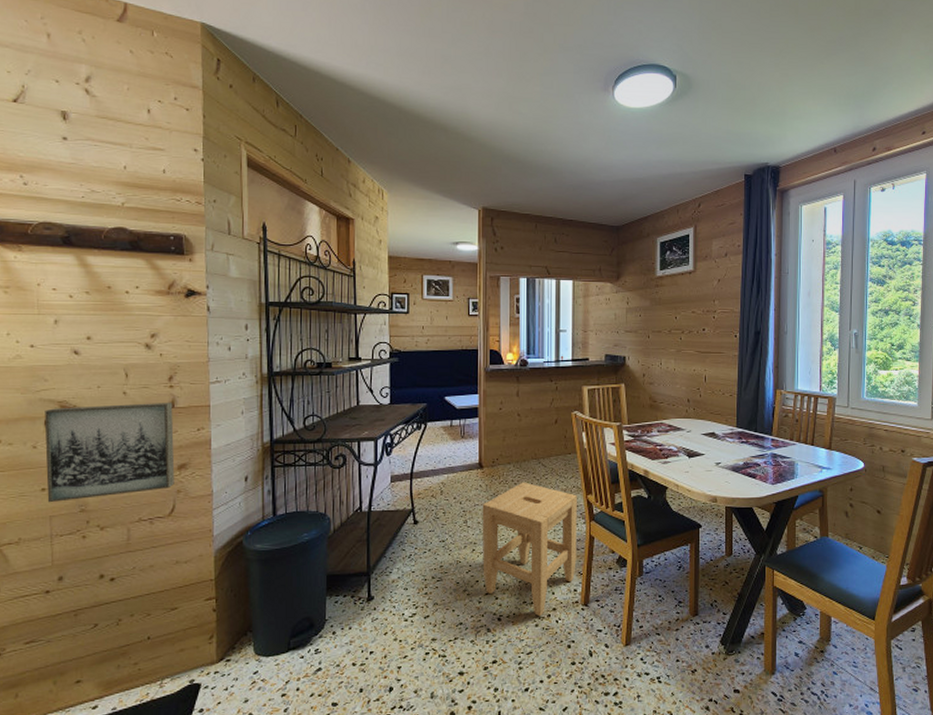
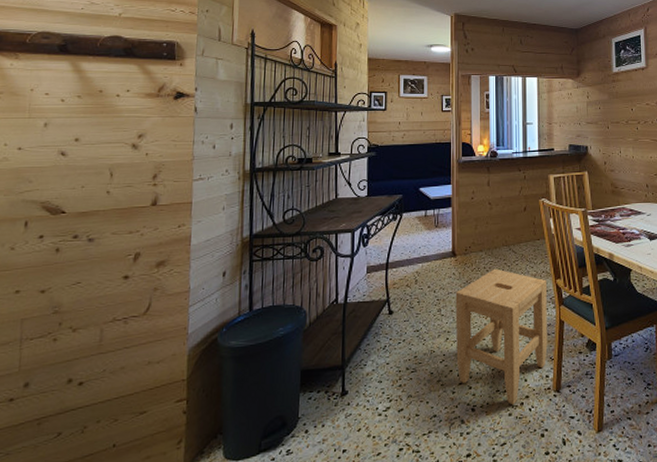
wall art: present [44,402,175,503] -> none [20,199,156,306]

